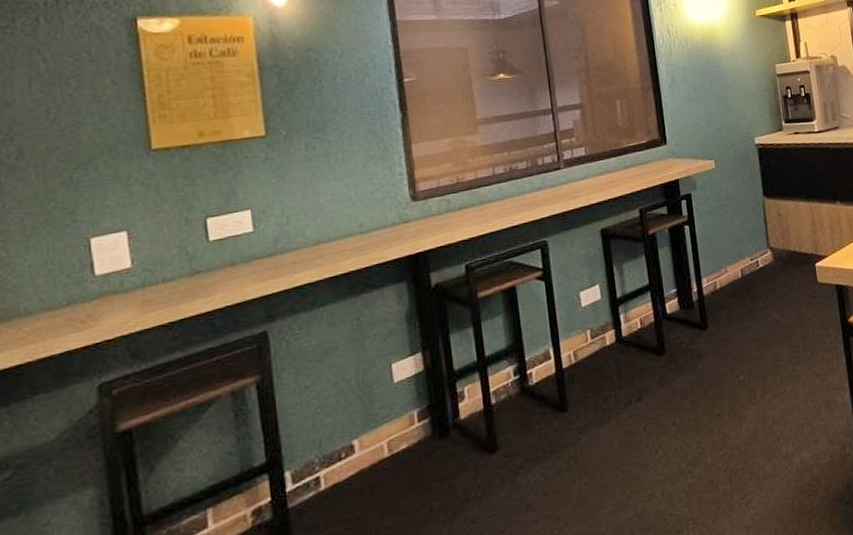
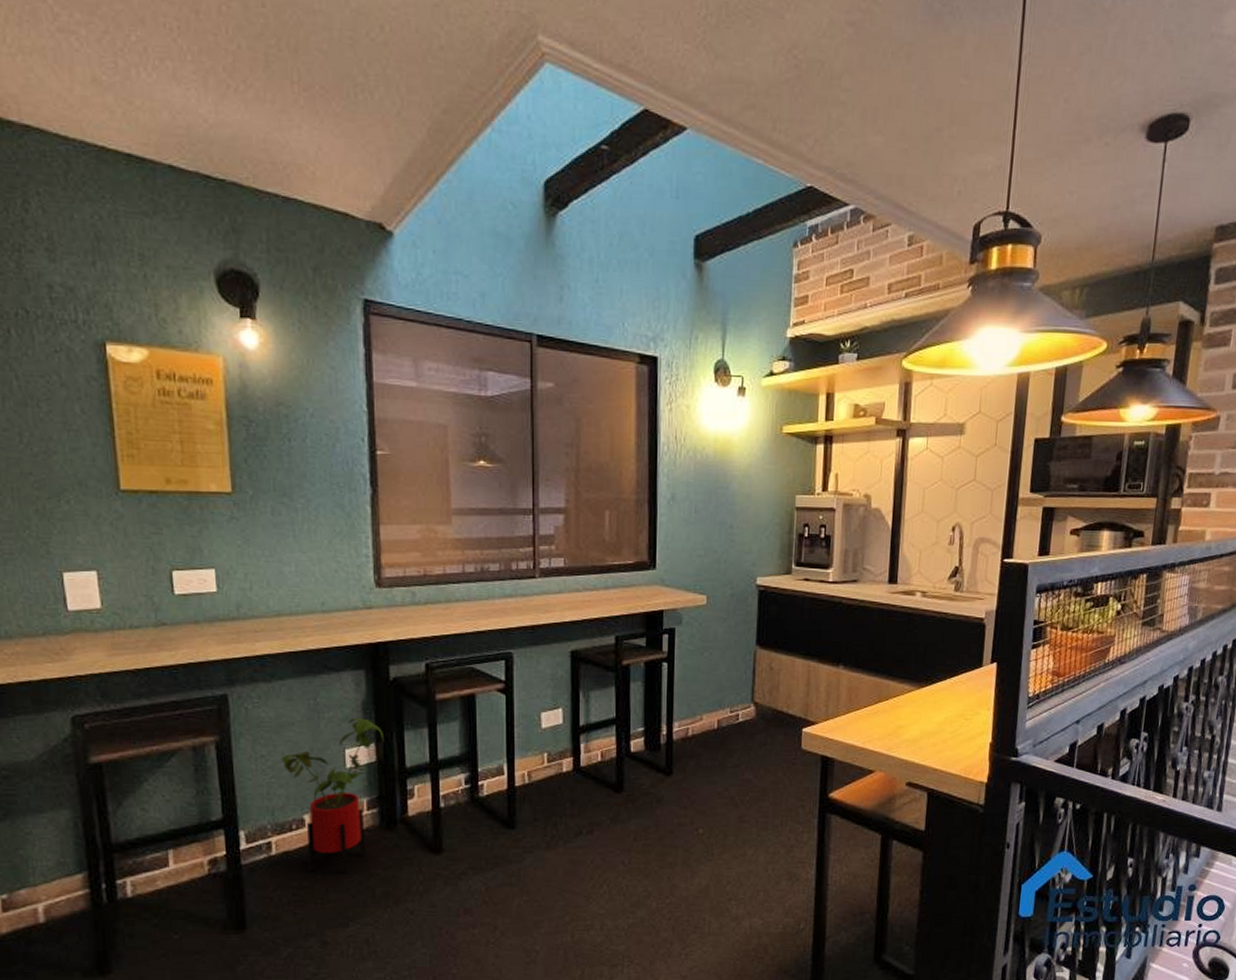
house plant: none [326,329,430,500] -> present [281,717,383,873]

